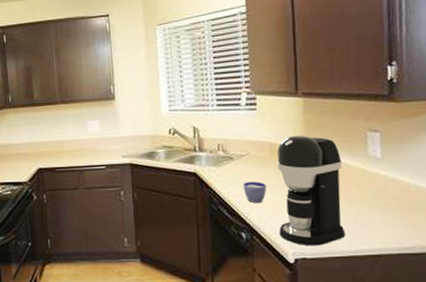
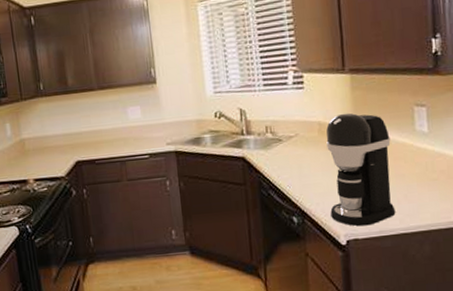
cup: present [243,181,267,203] -> none [292,163,317,185]

